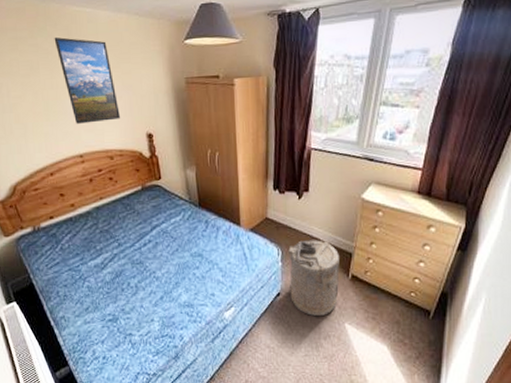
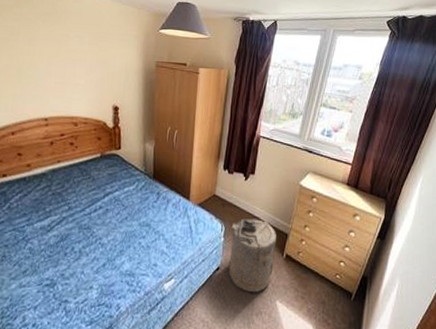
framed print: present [54,37,120,124] -> none [39,10,91,90]

